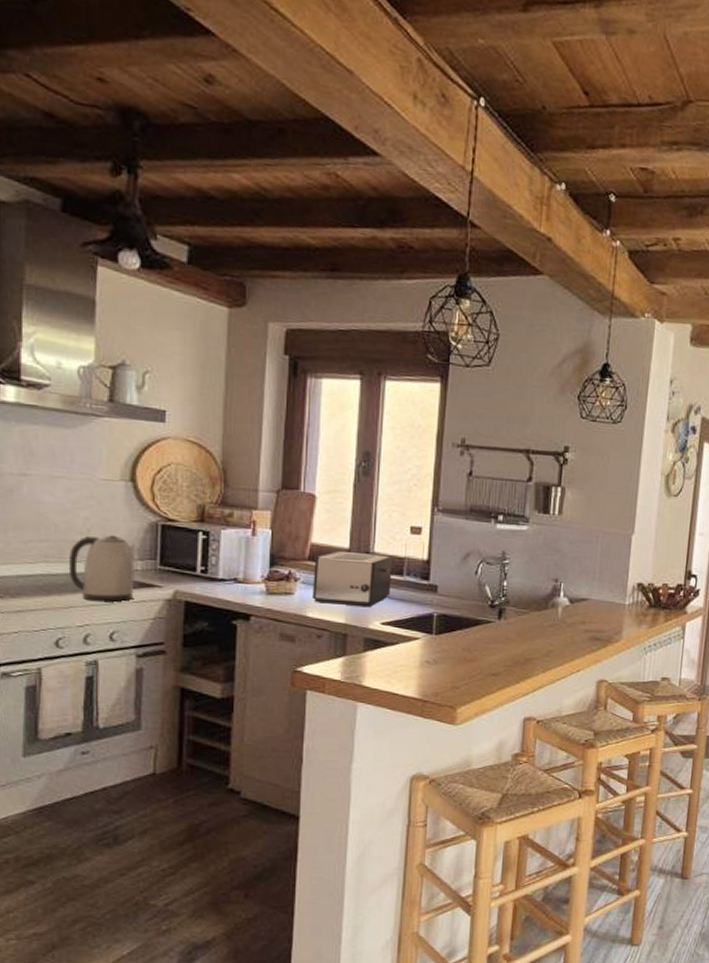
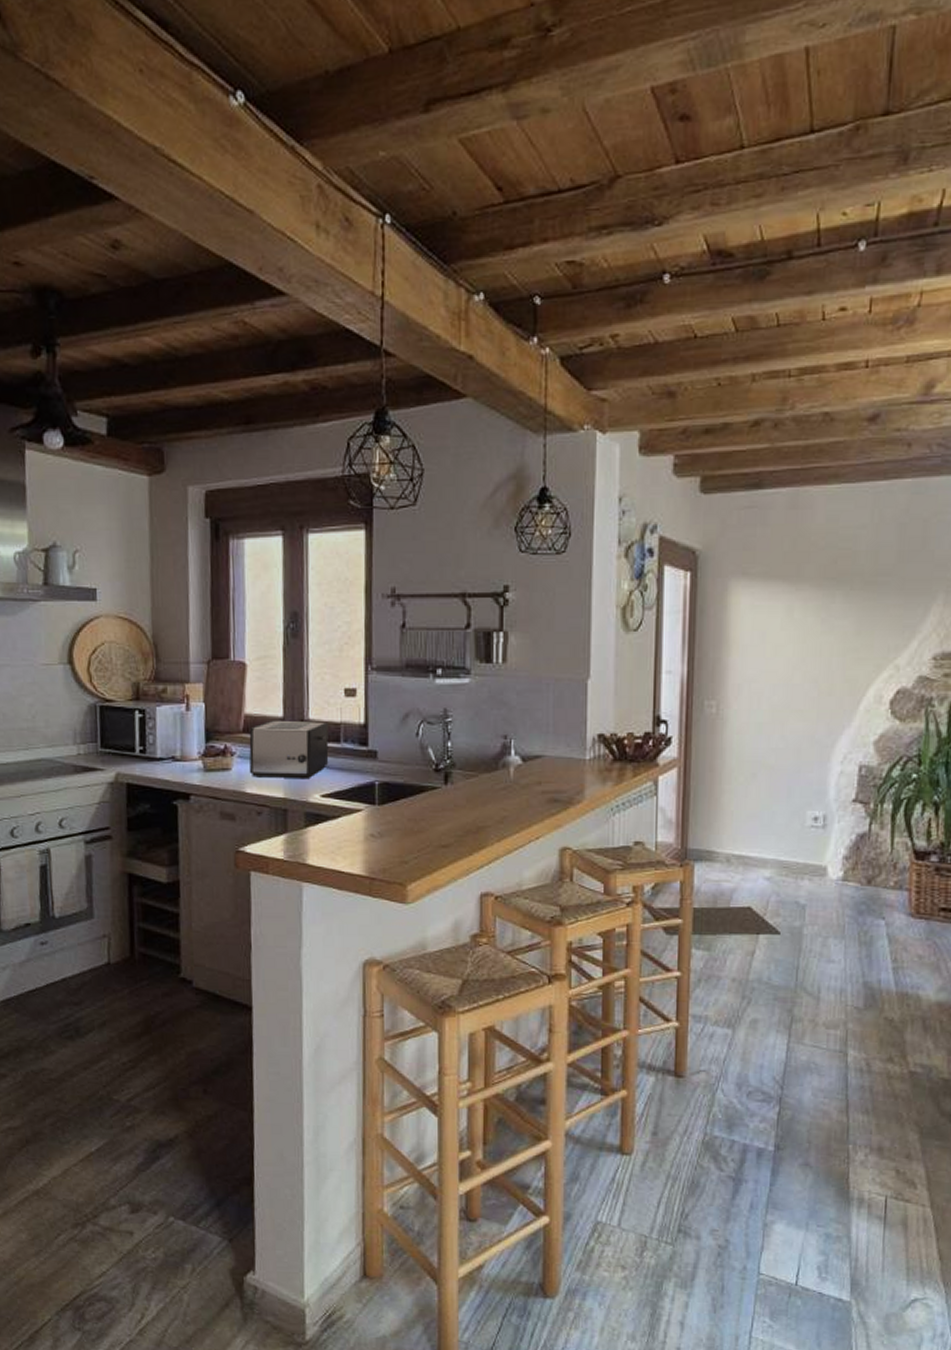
kettle: present [68,535,134,602] -> none [17,720,79,789]

